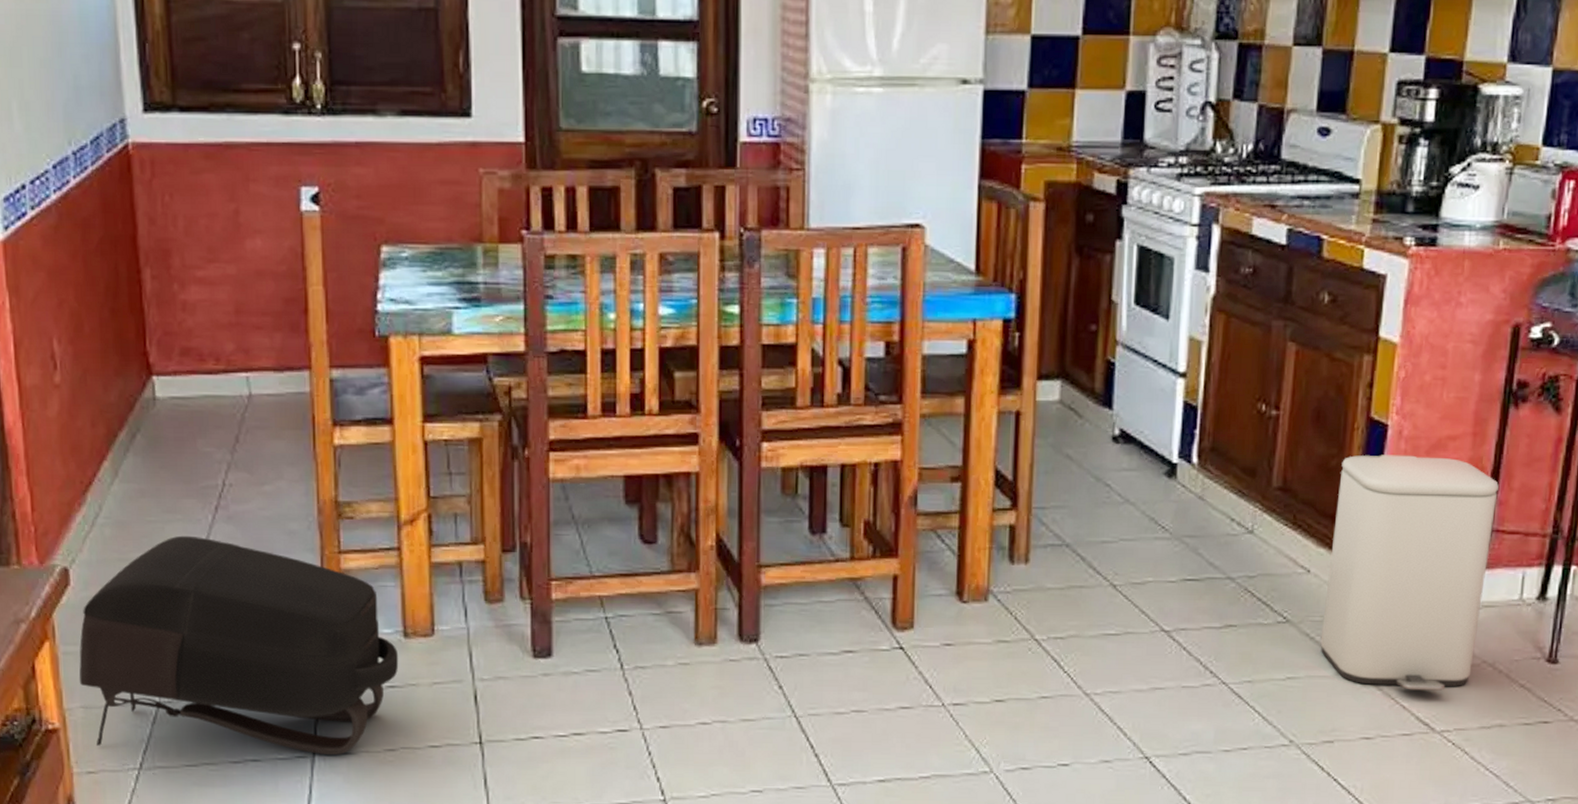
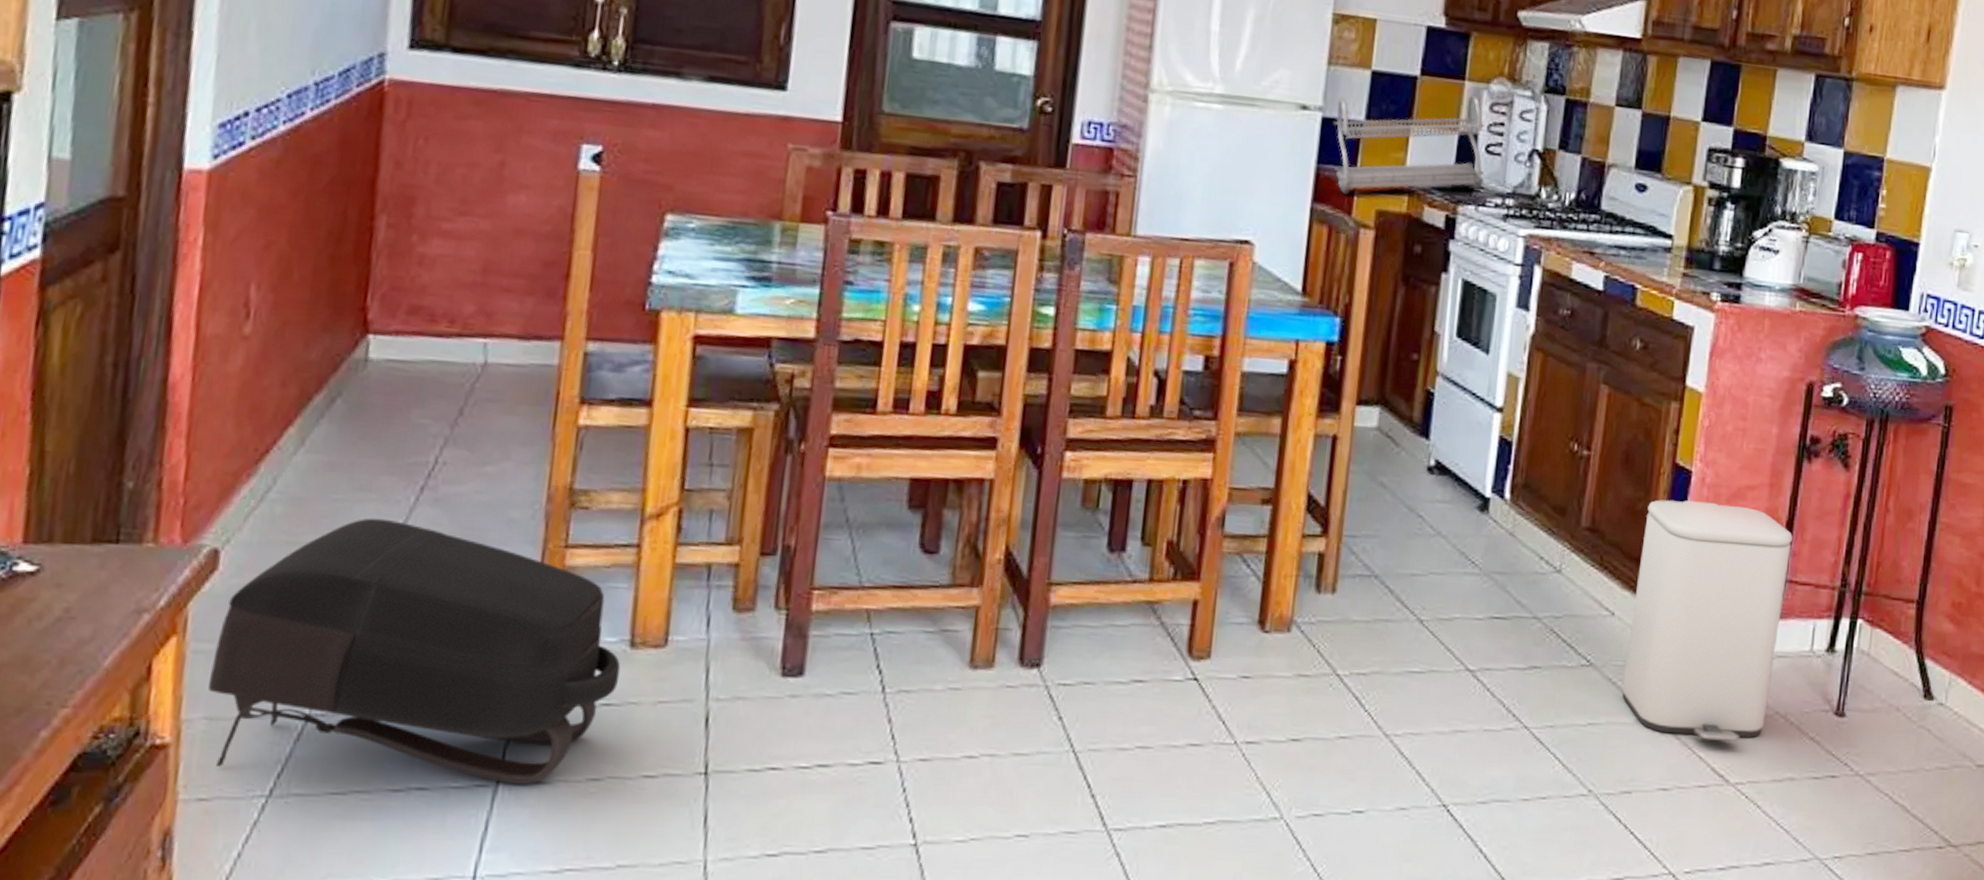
dish rack: none [996,49,1155,168] -> present [1334,94,1485,195]

